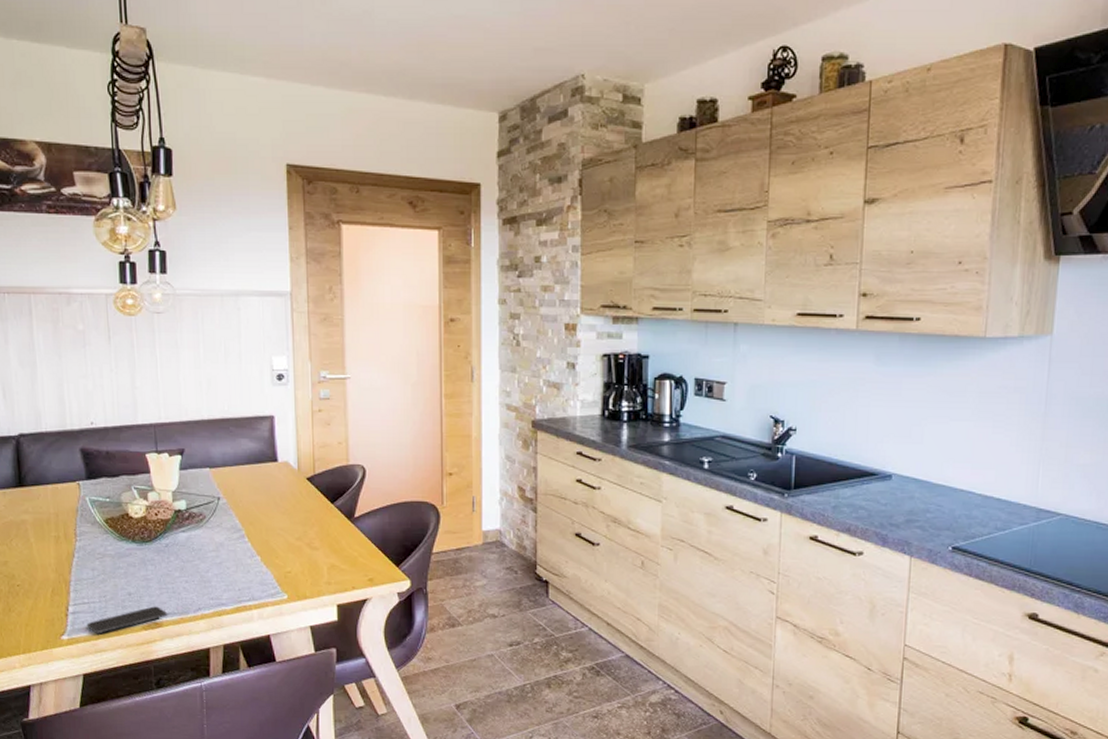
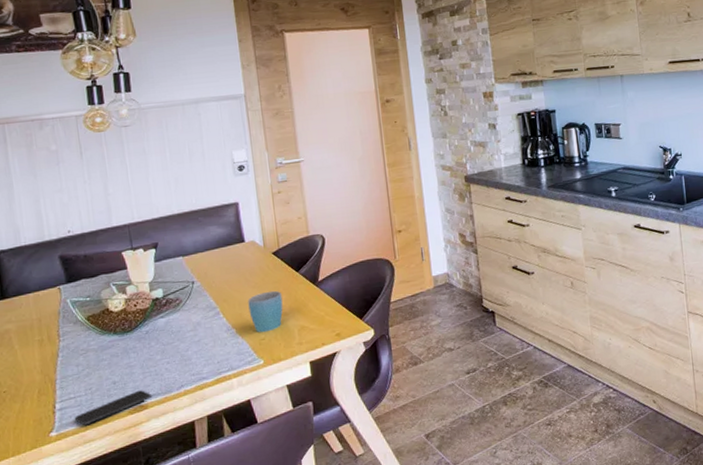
mug: none [276,520,313,565] -> present [248,290,283,333]

